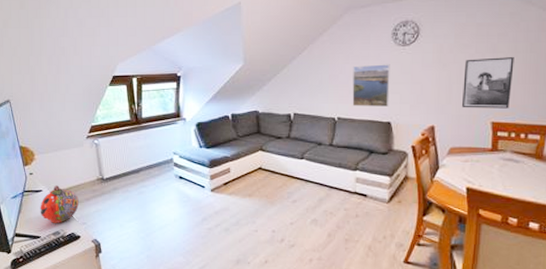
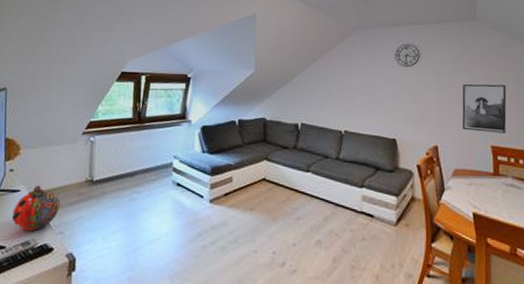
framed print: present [352,64,390,107] -> none [359,81,394,123]

